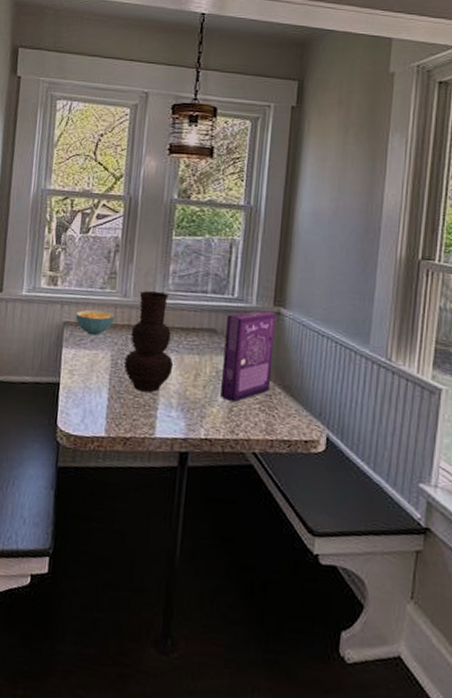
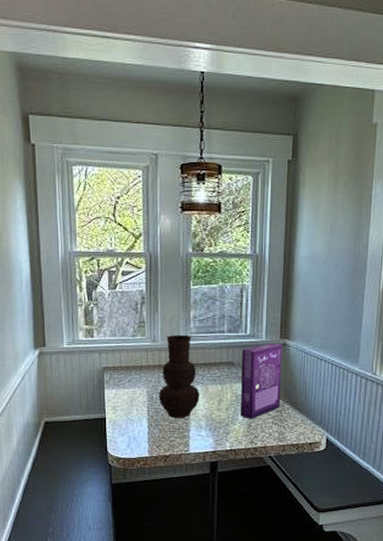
cereal bowl: present [75,309,115,336] -> none [113,355,147,377]

